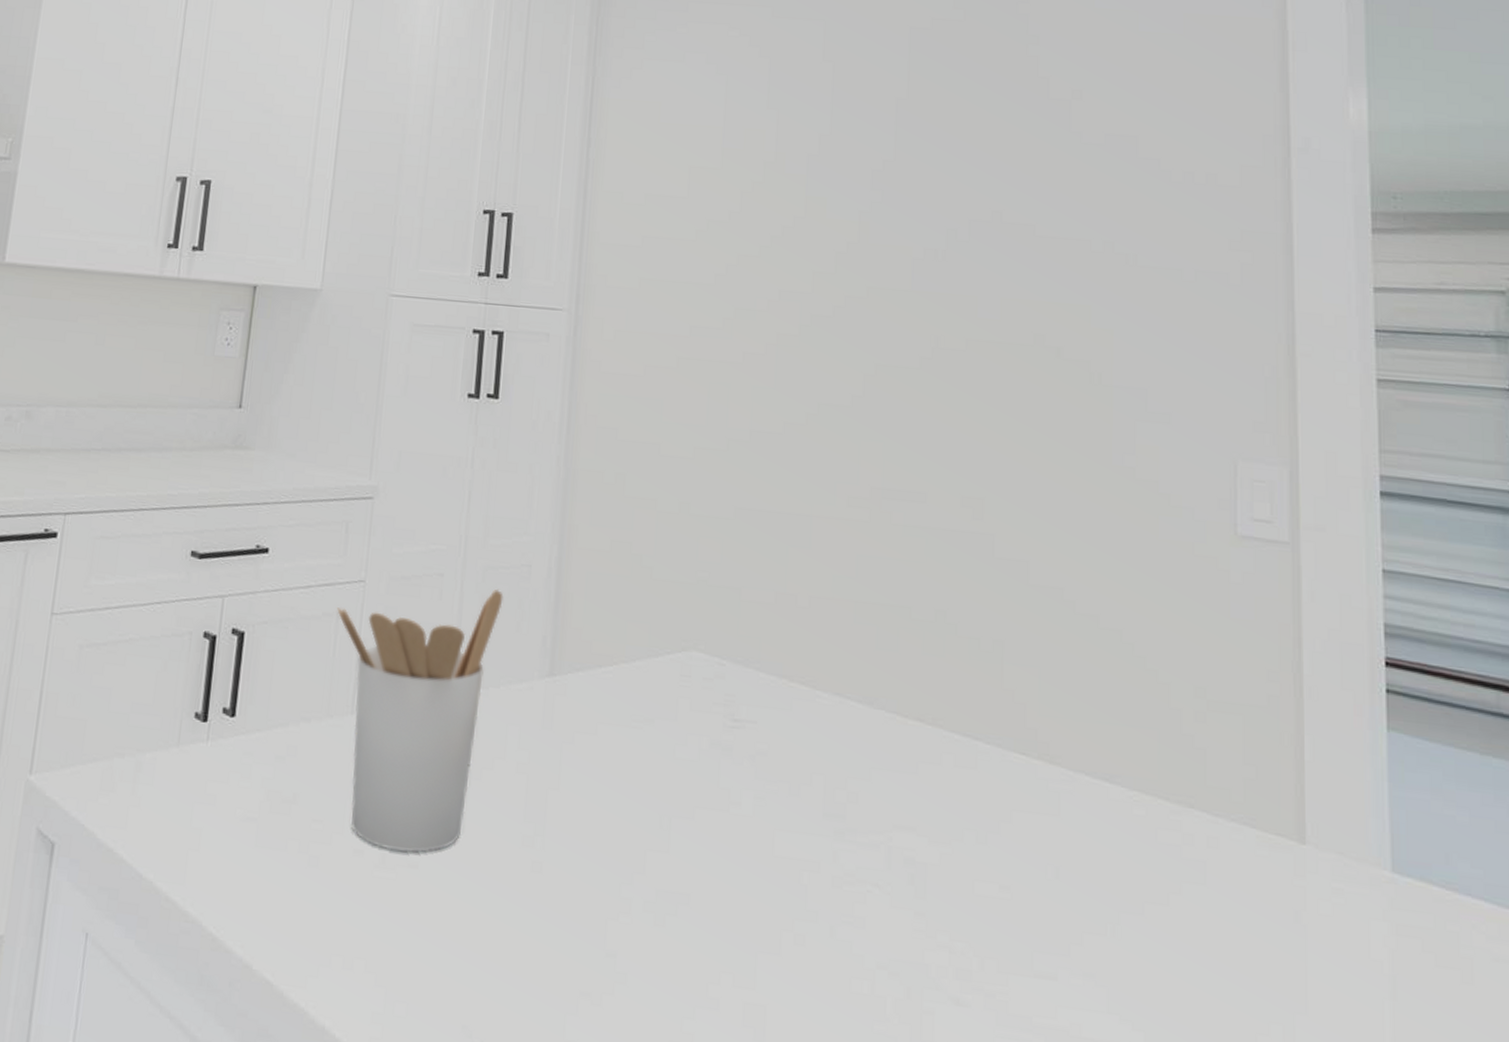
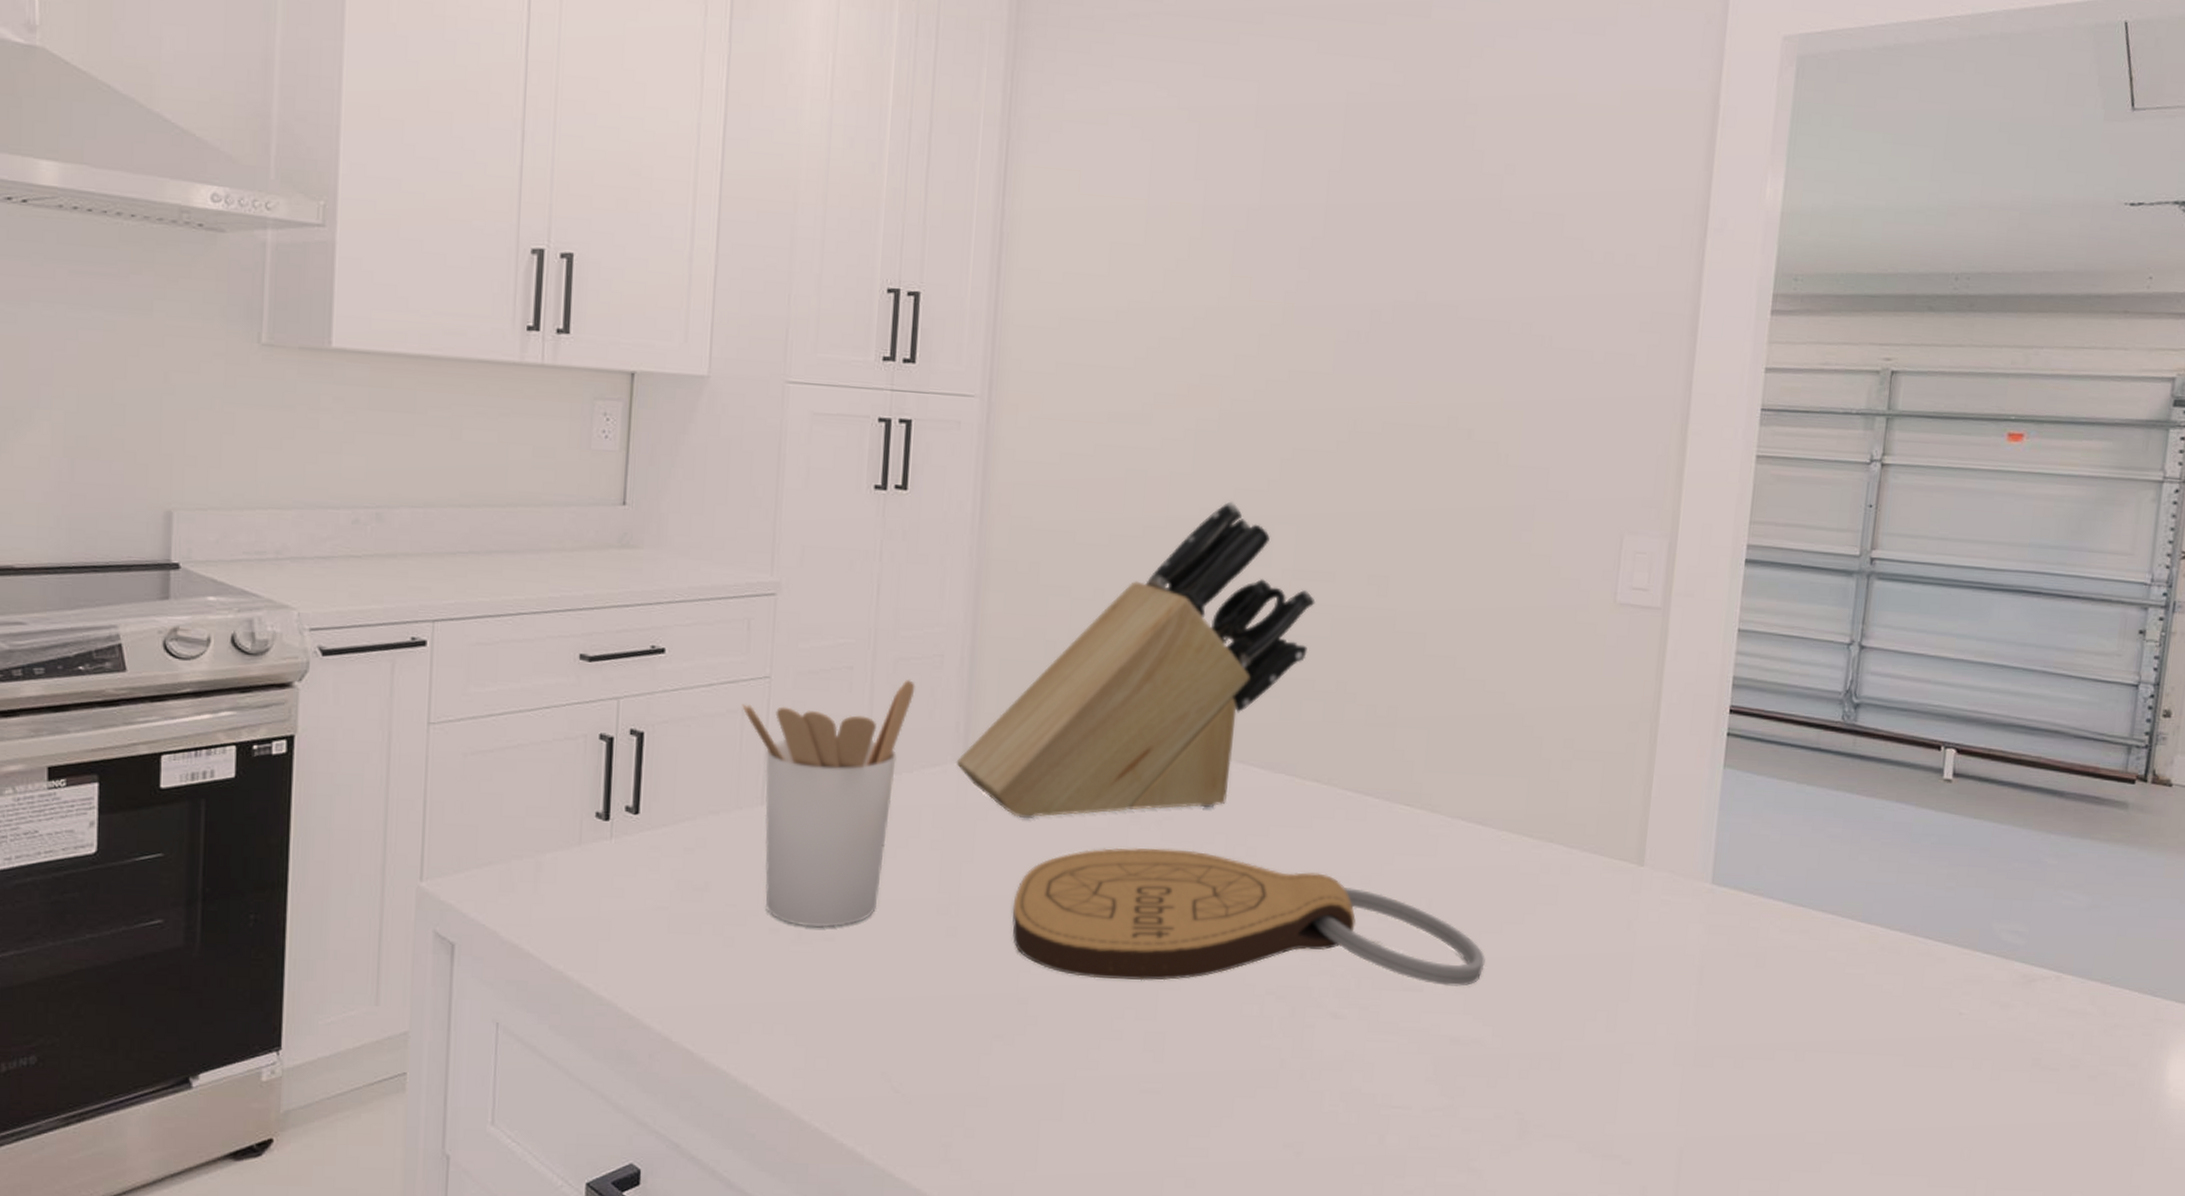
knife block: none [542,416,907,746] -> present [956,501,1316,819]
cutting board: none [599,782,1128,978] -> present [1012,848,1485,986]

